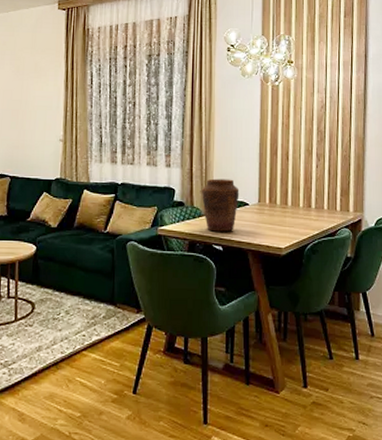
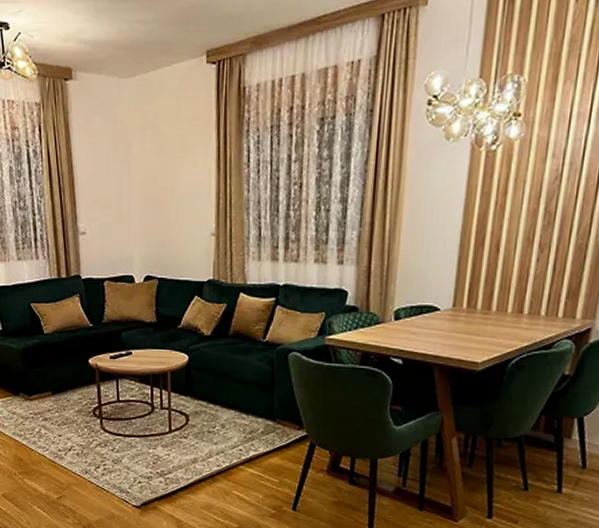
vase: present [201,178,240,232] -> none [380,278,429,343]

